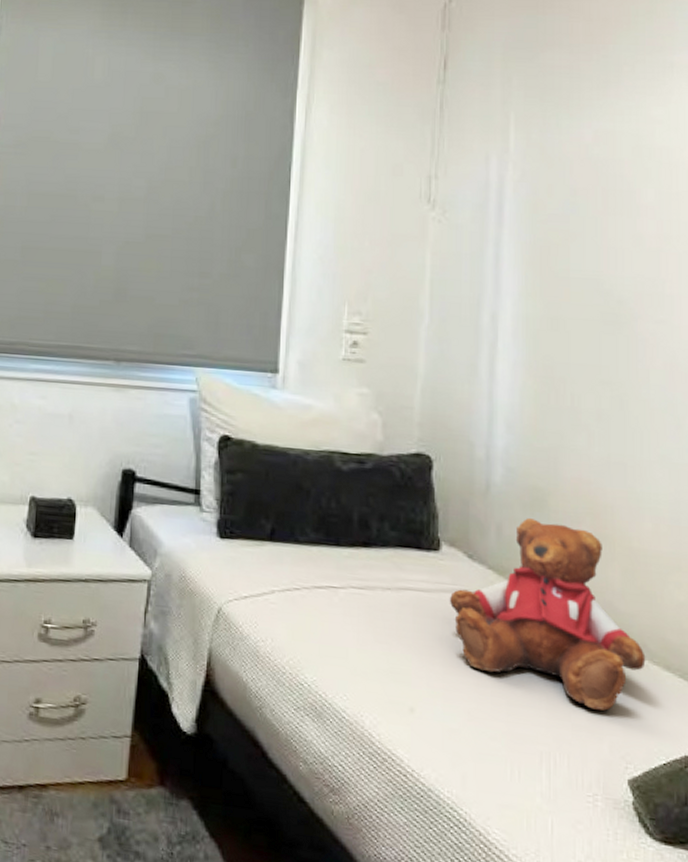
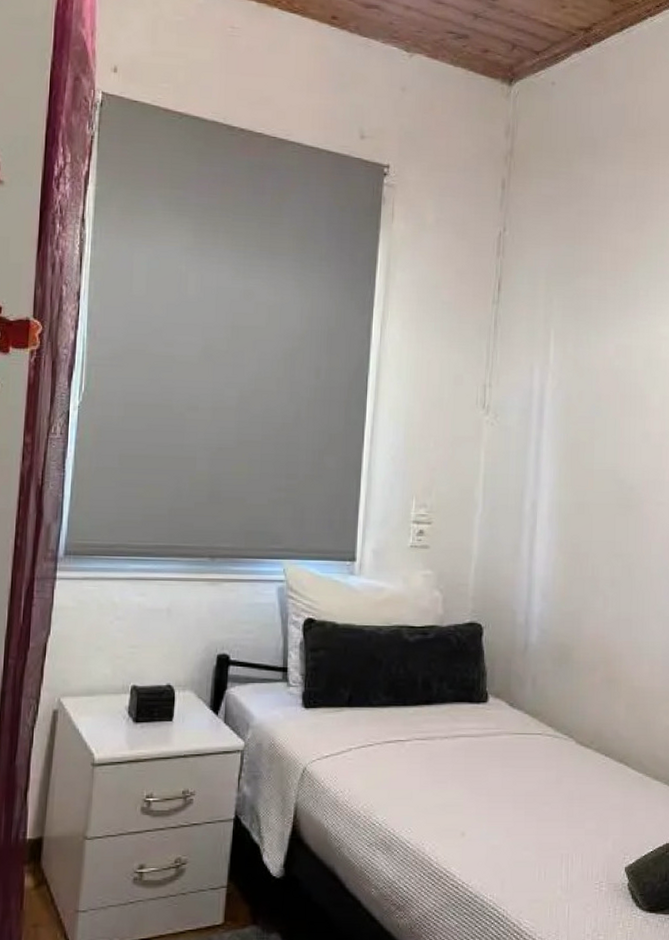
teddy bear: present [449,518,646,711] -> none [494,670,641,816]

